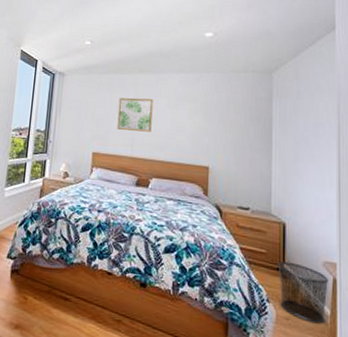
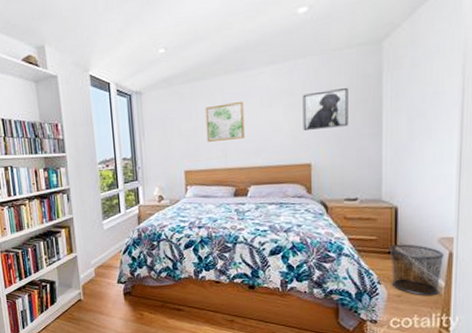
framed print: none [203,103,244,139] -> present [302,88,348,130]

